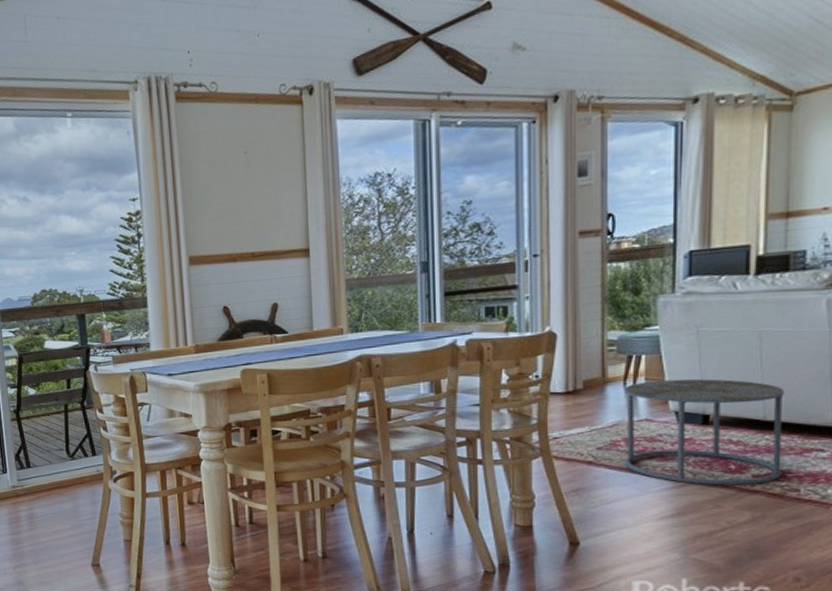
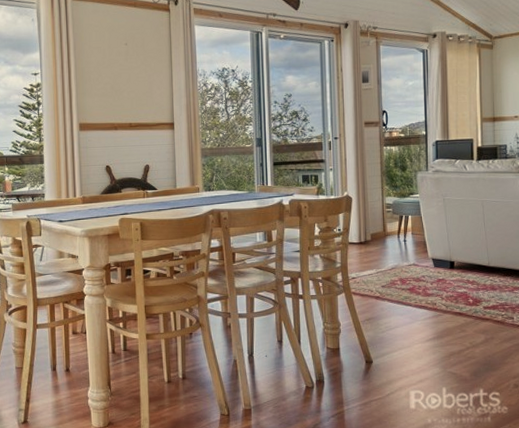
side table: present [624,379,784,486] -> none [399,234,502,315]

